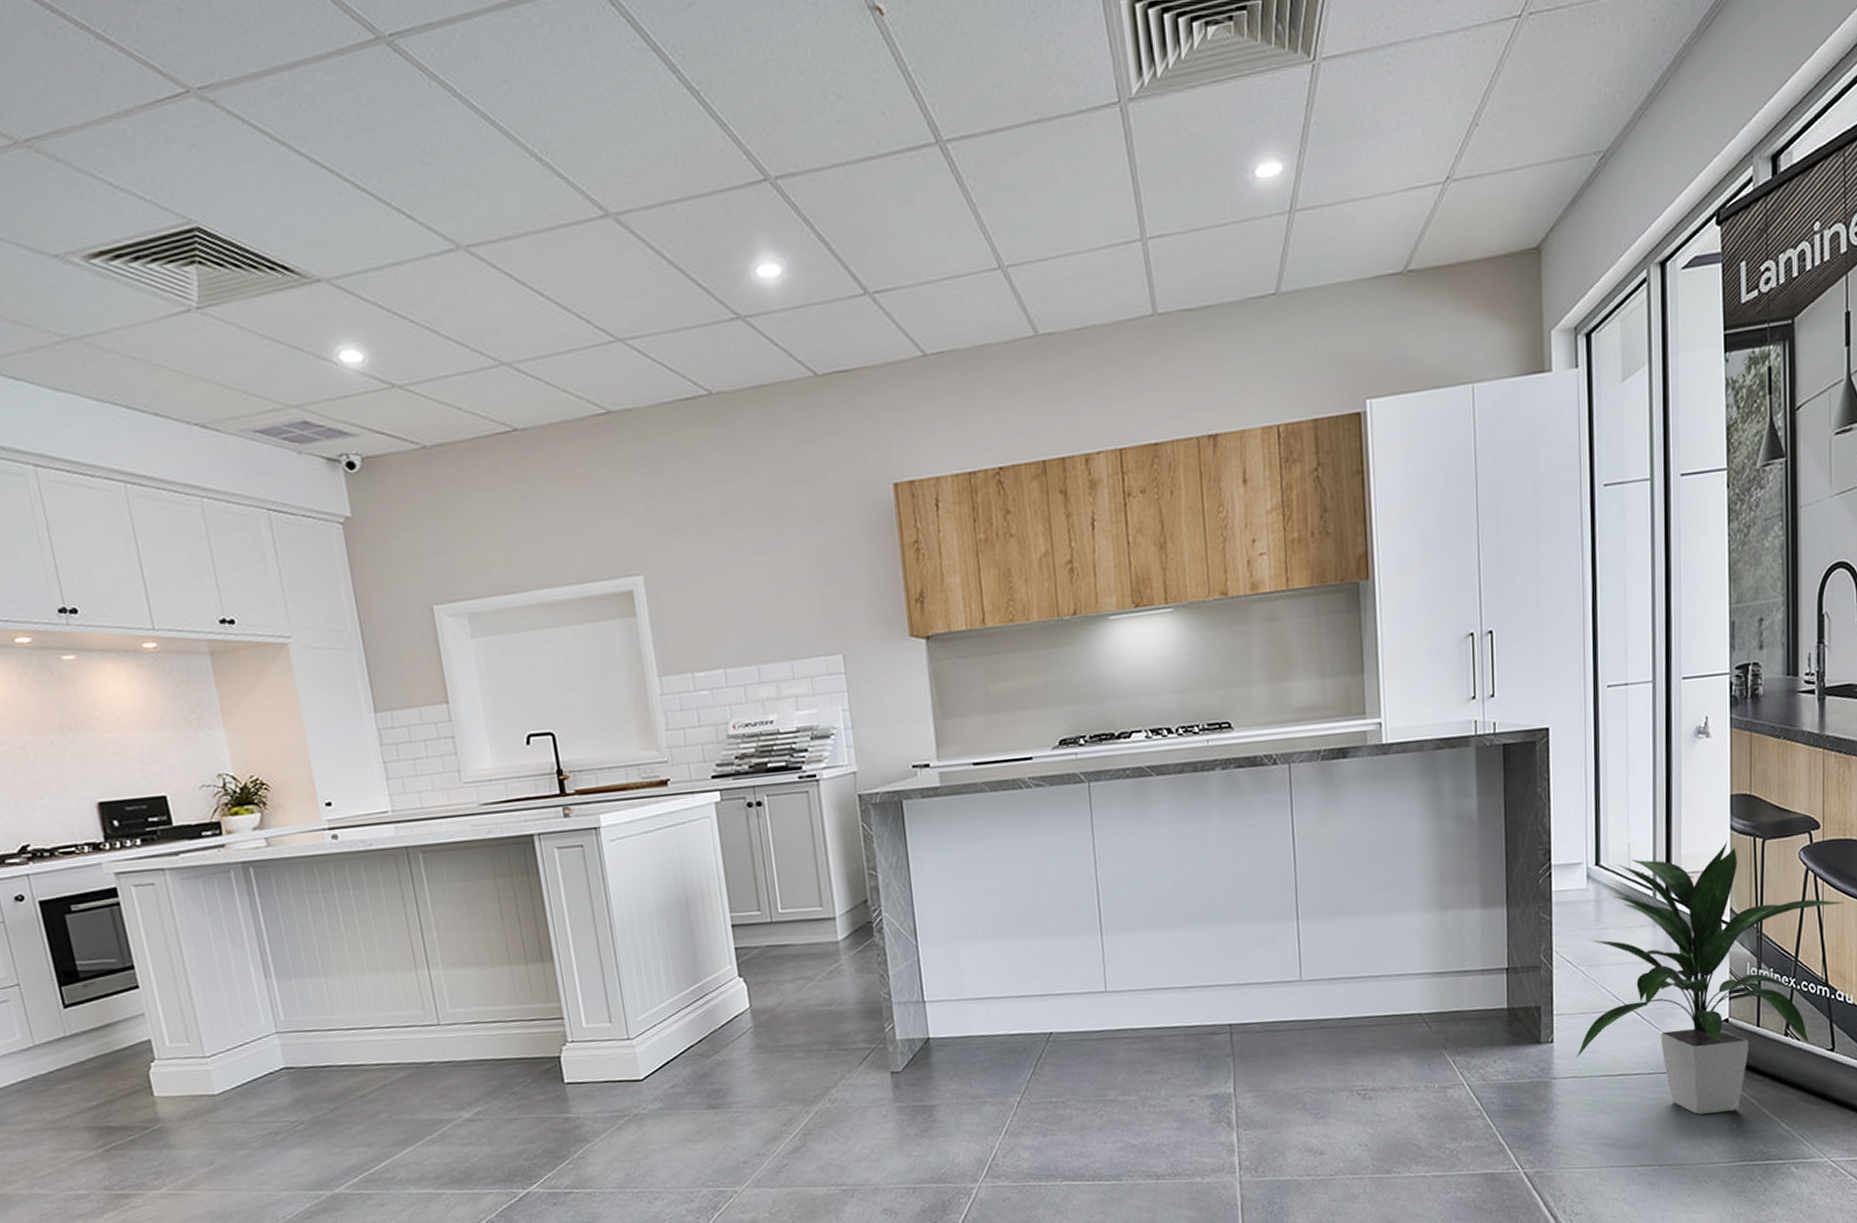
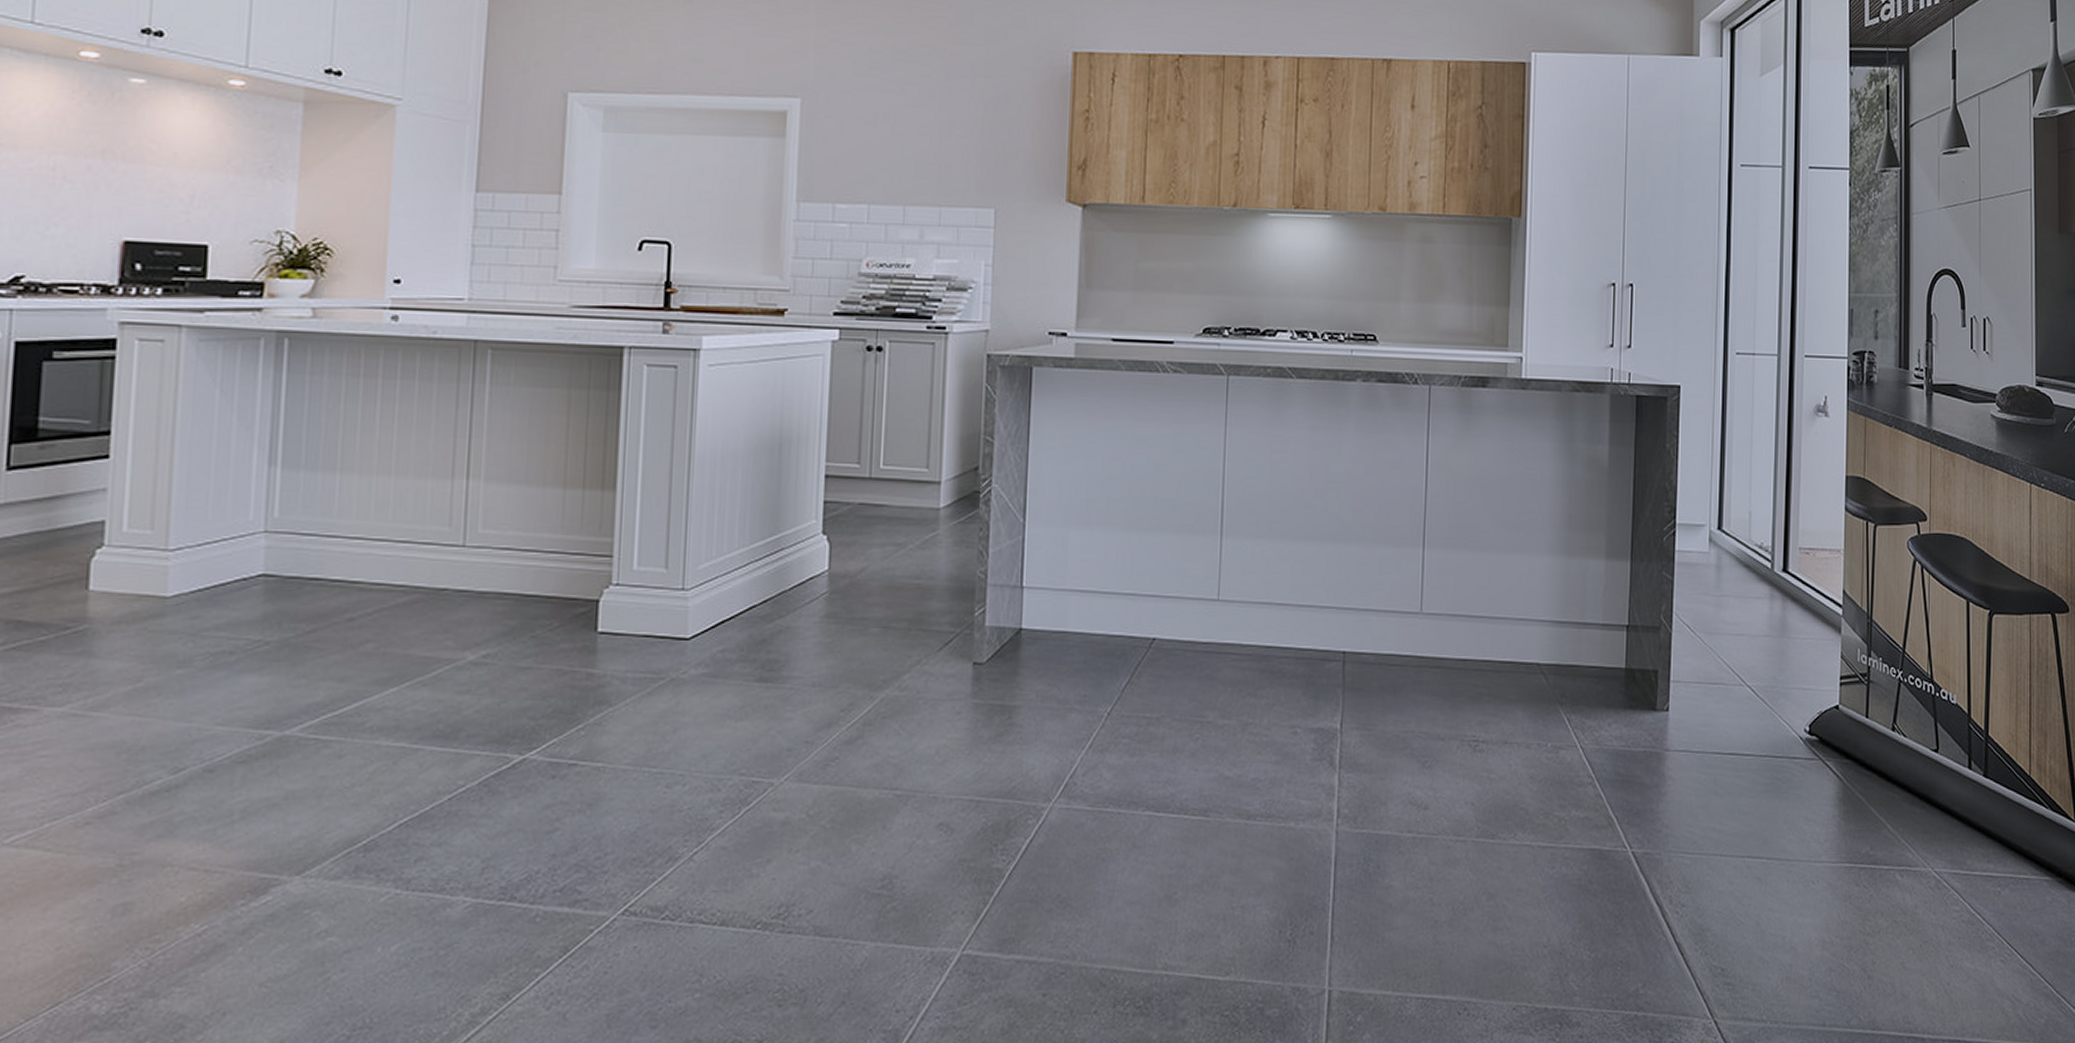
indoor plant: present [1575,841,1844,1115] -> none [1689,522,1949,807]

